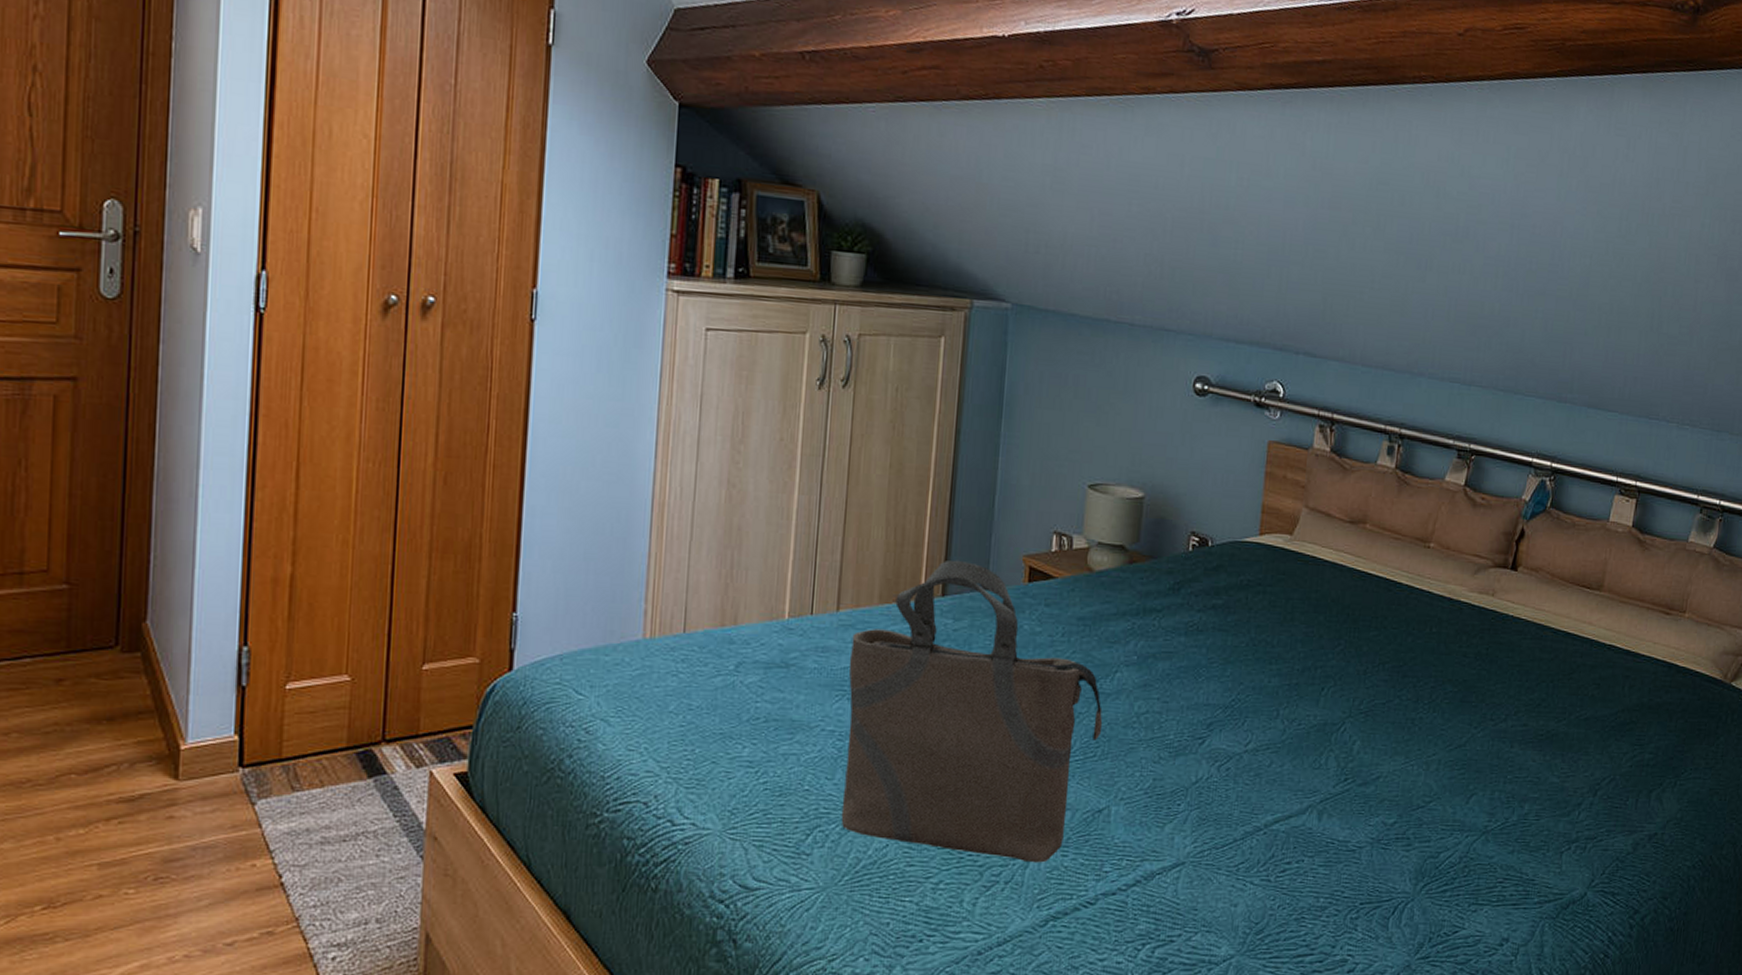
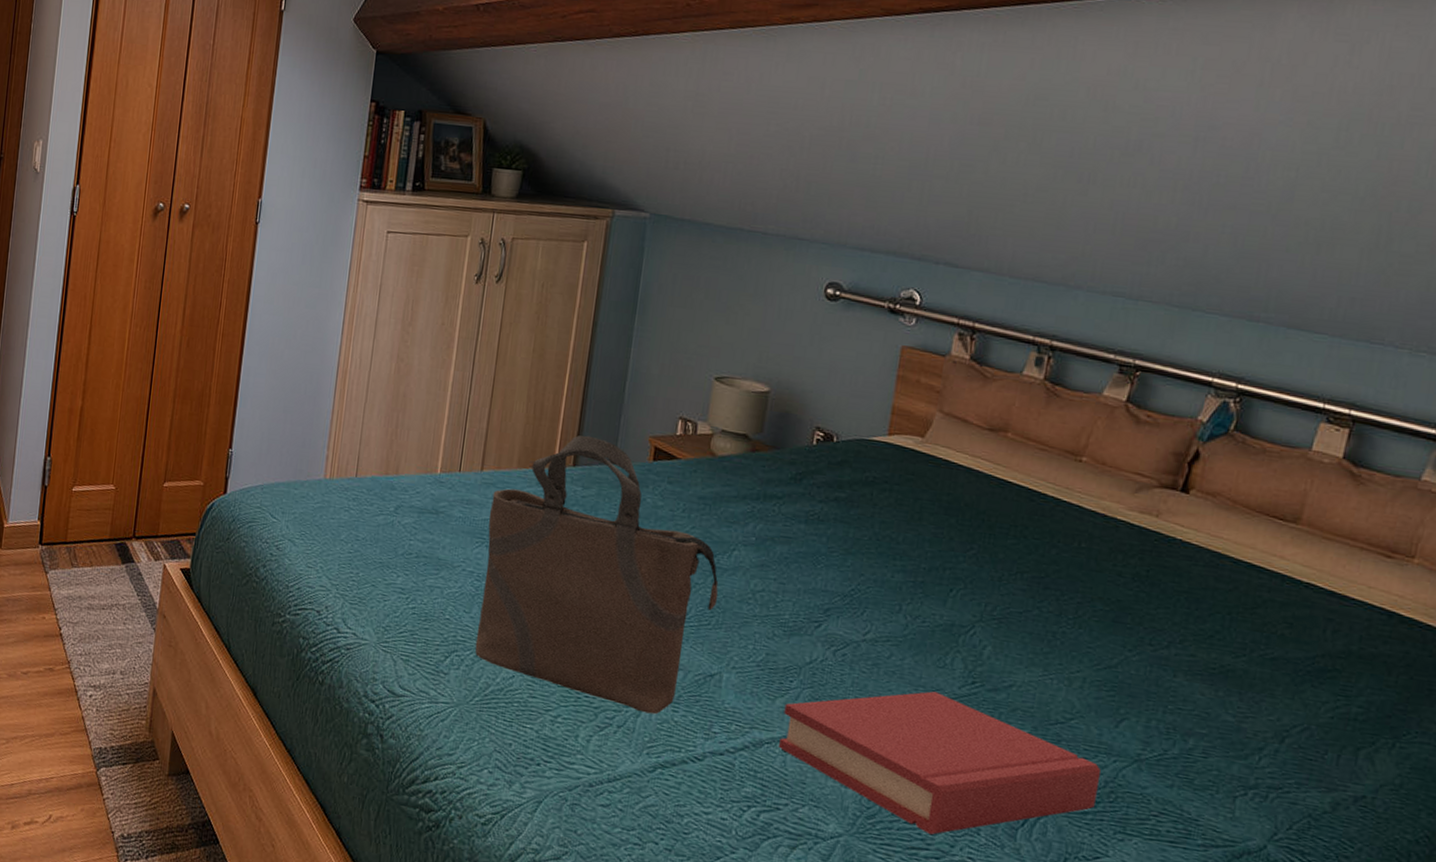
hardback book: none [1170,794,1456,938] -> present [779,691,1101,835]

